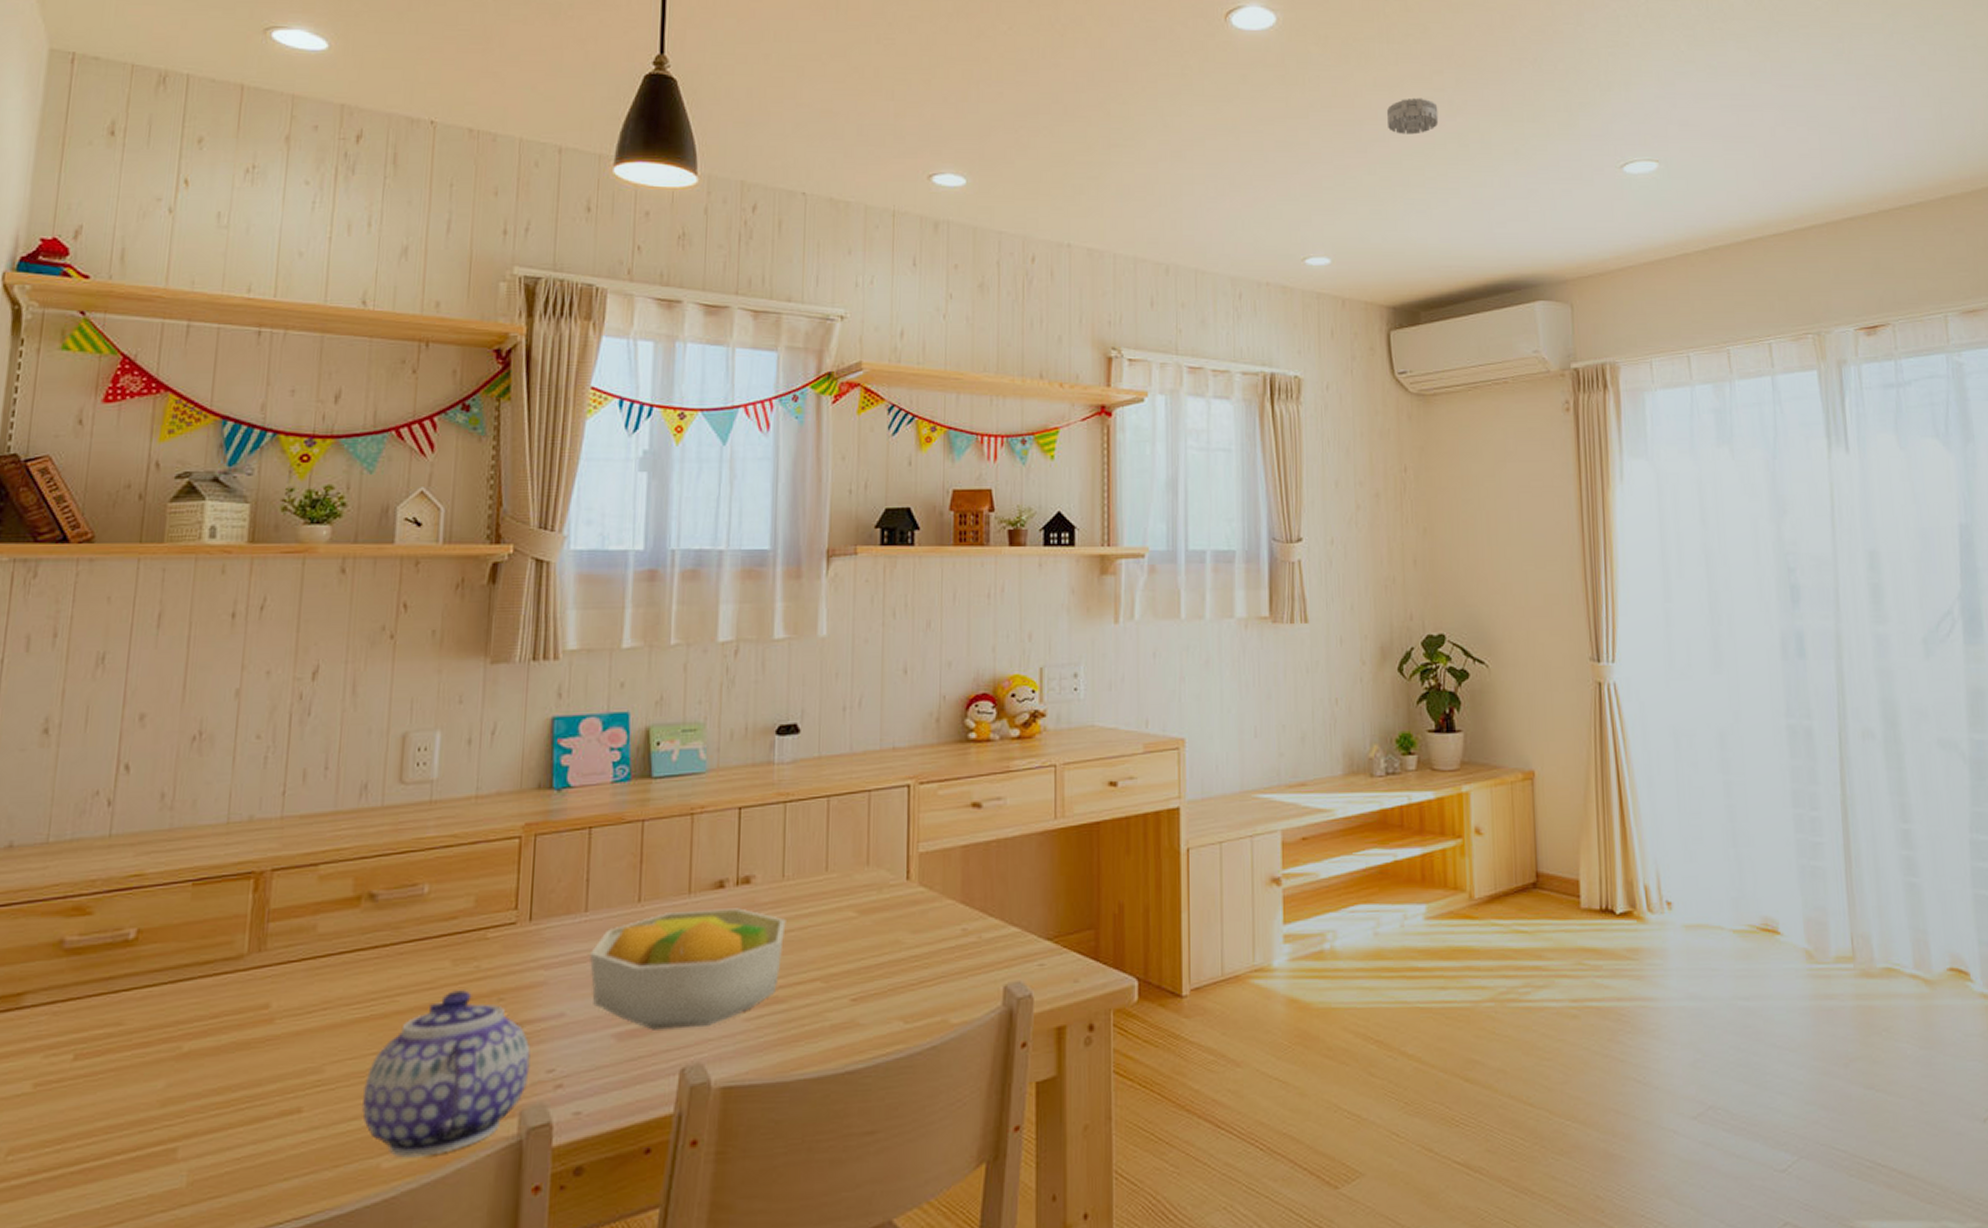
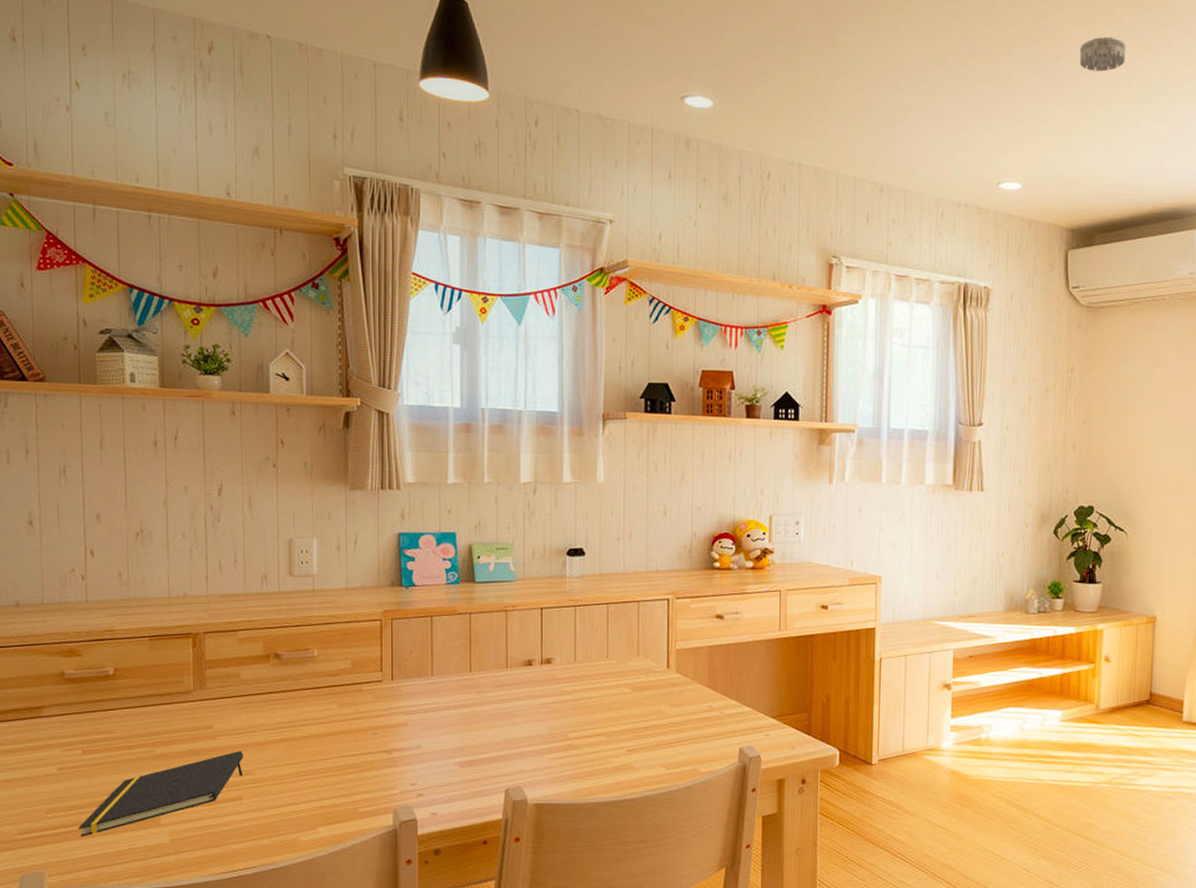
notepad: none [52,1039,310,1188] -> present [78,751,244,837]
teapot: present [361,990,531,1158] -> none [283,725,399,835]
fruit bowl: present [590,908,786,1030] -> none [437,680,578,762]

